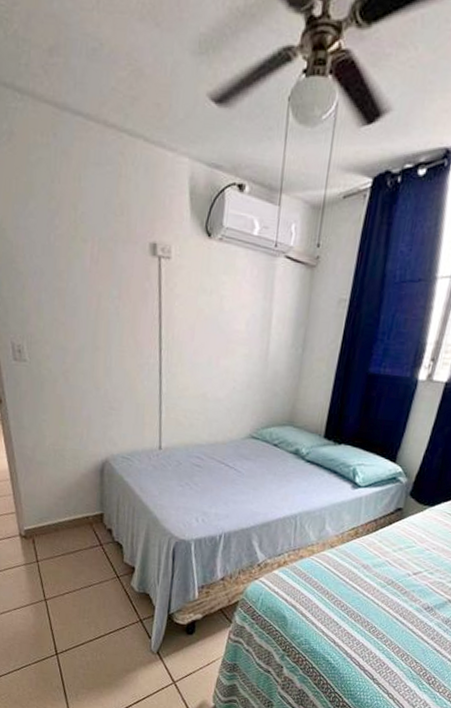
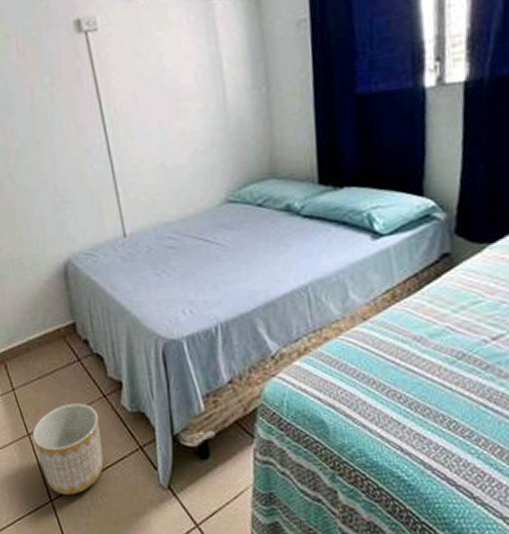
planter: none [48,579,110,651] -> present [32,403,104,495]

